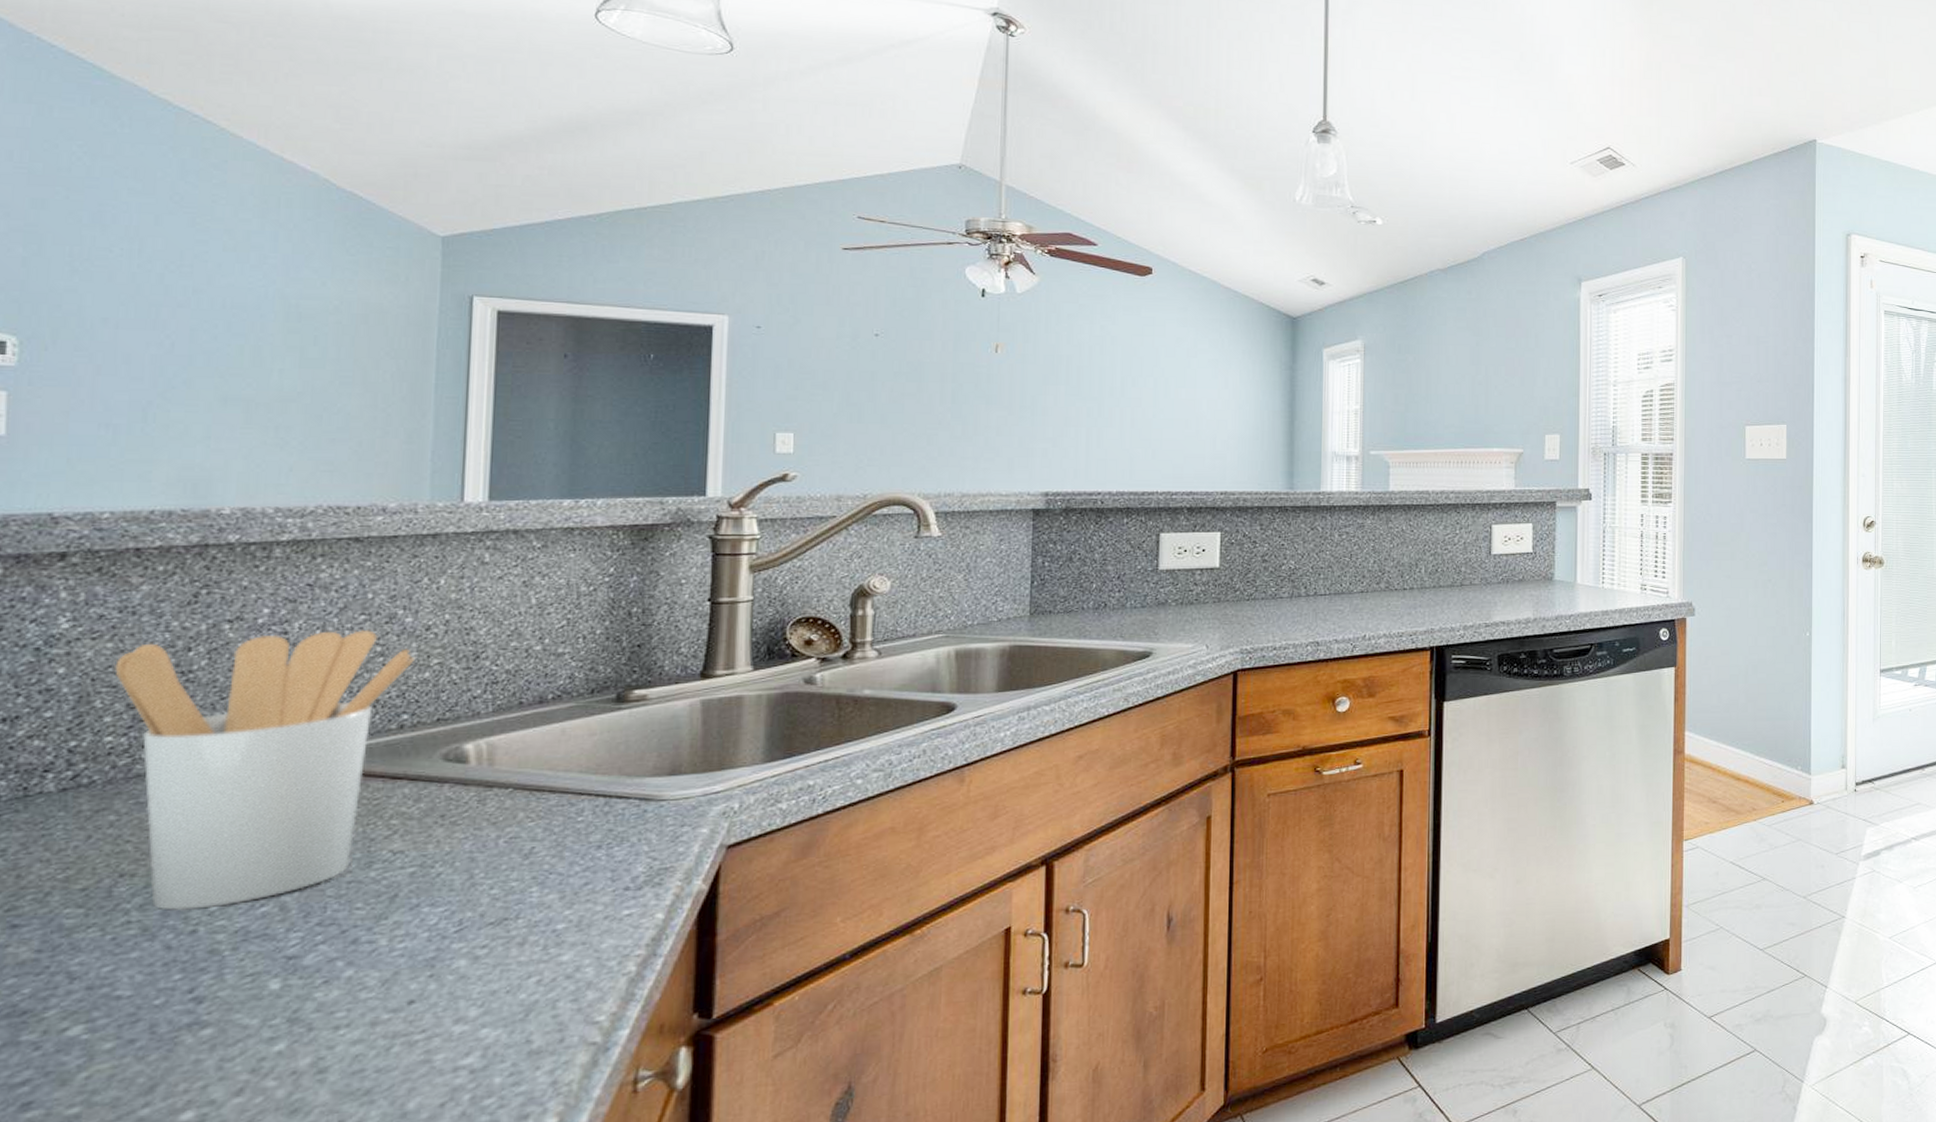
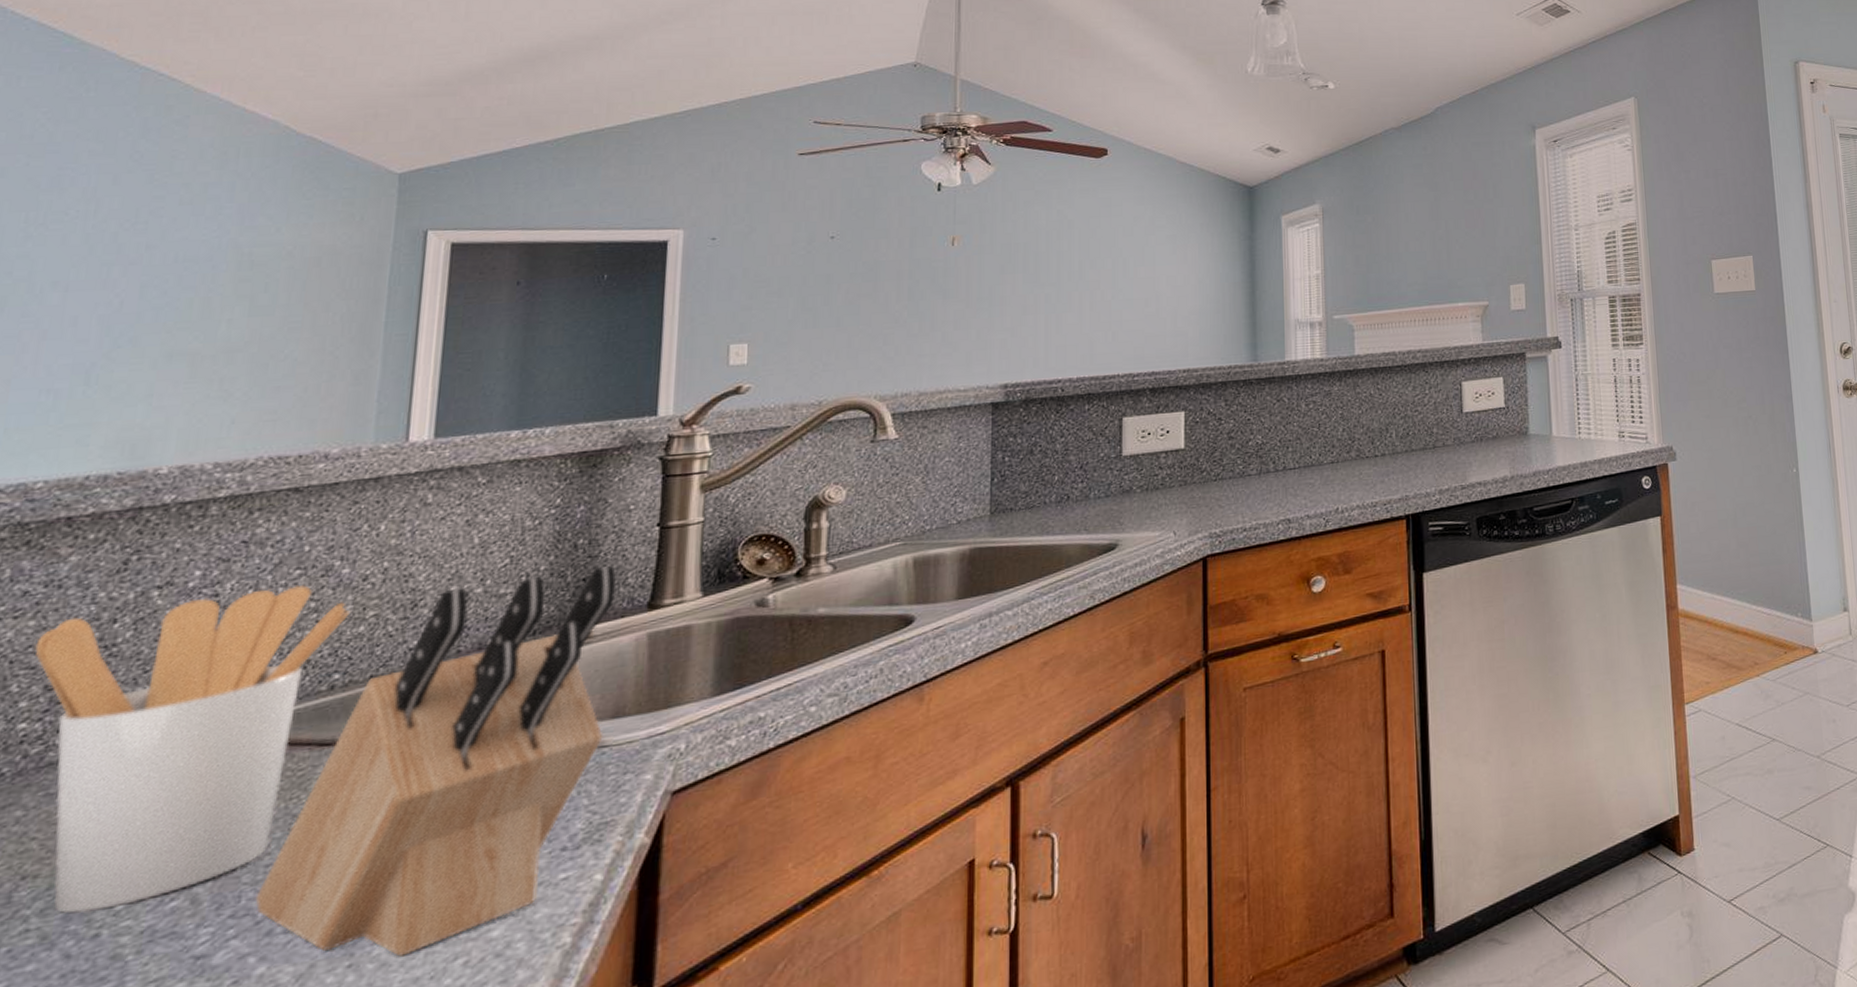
knife block: none [340,635,671,971] -> present [255,566,617,957]

